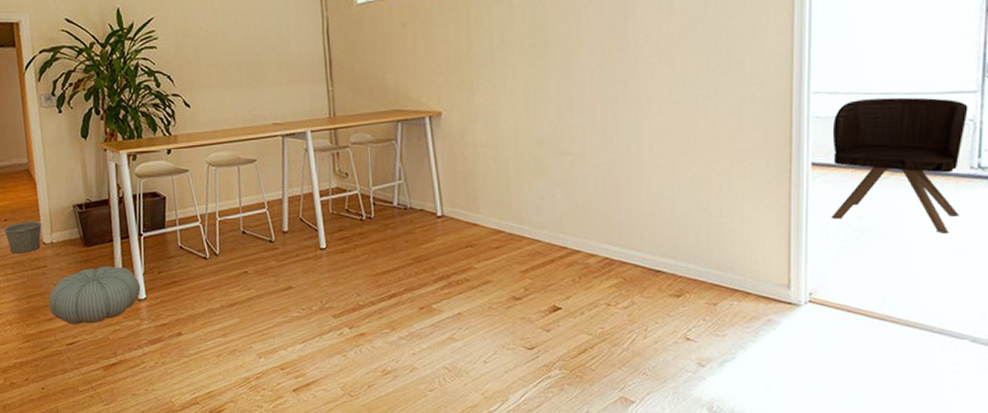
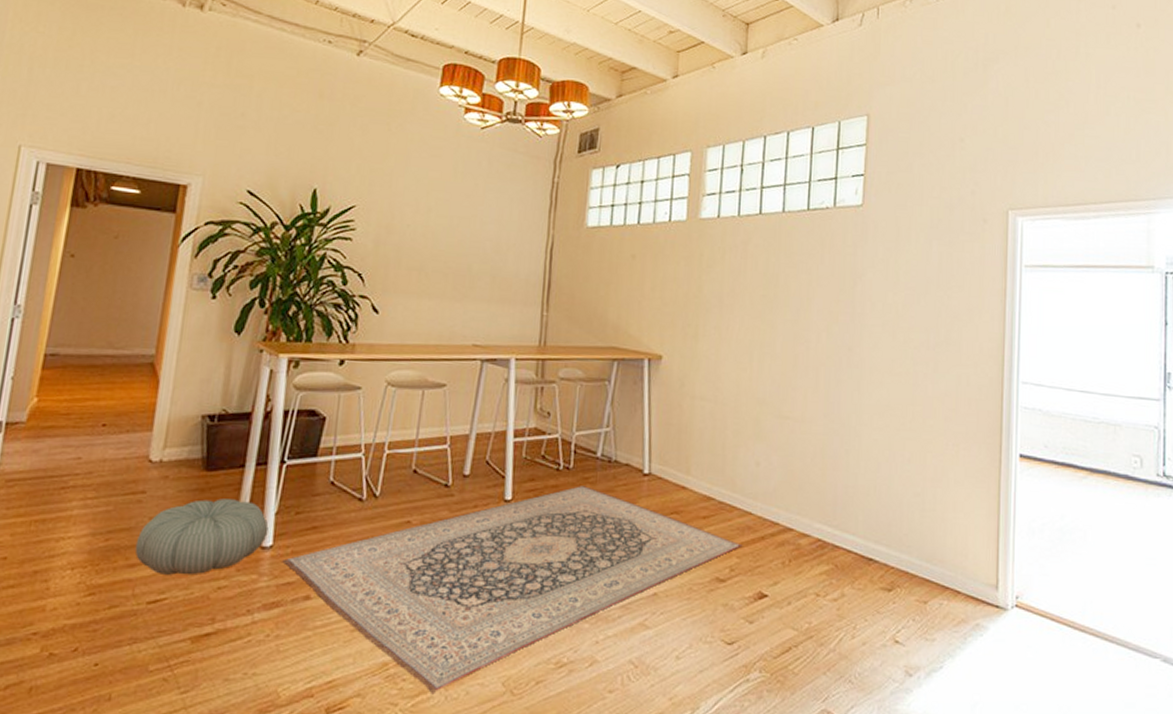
basket: present [3,221,41,254] -> none [97,430,153,472]
area rug: none [156,231,534,399] -> present [282,486,743,695]
armchair: present [831,97,968,233] -> none [1037,395,1153,541]

